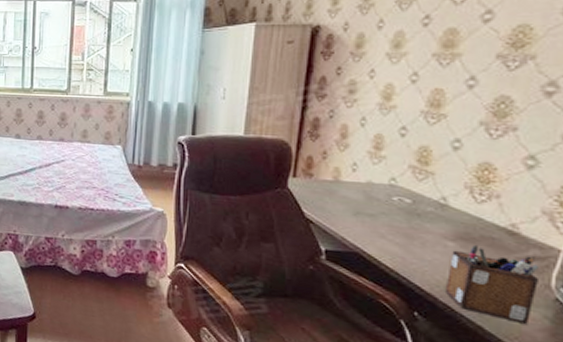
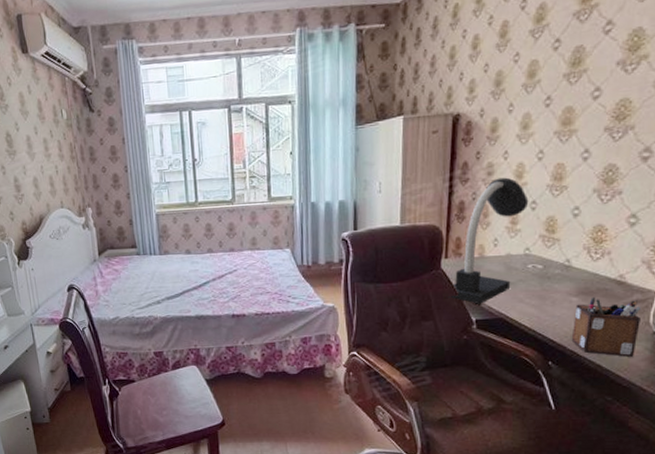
desk lamp: none [294,97,398,233] -> present [448,177,529,304]

